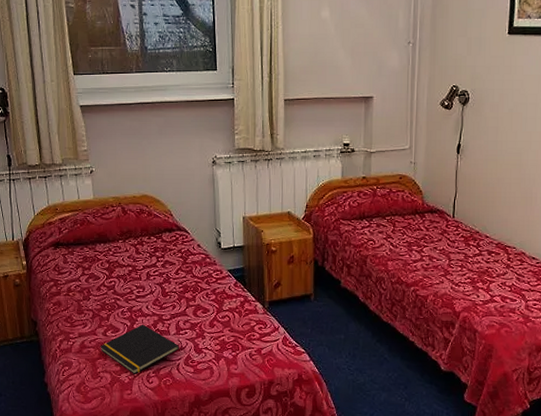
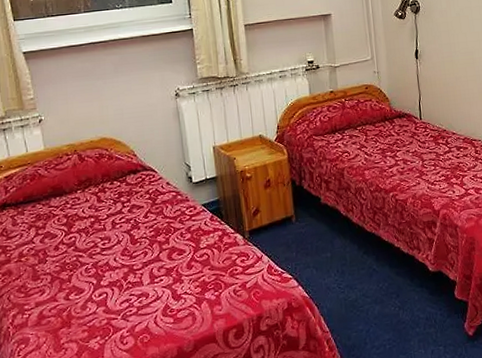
notepad: present [100,324,180,374] -> none [62,279,156,338]

